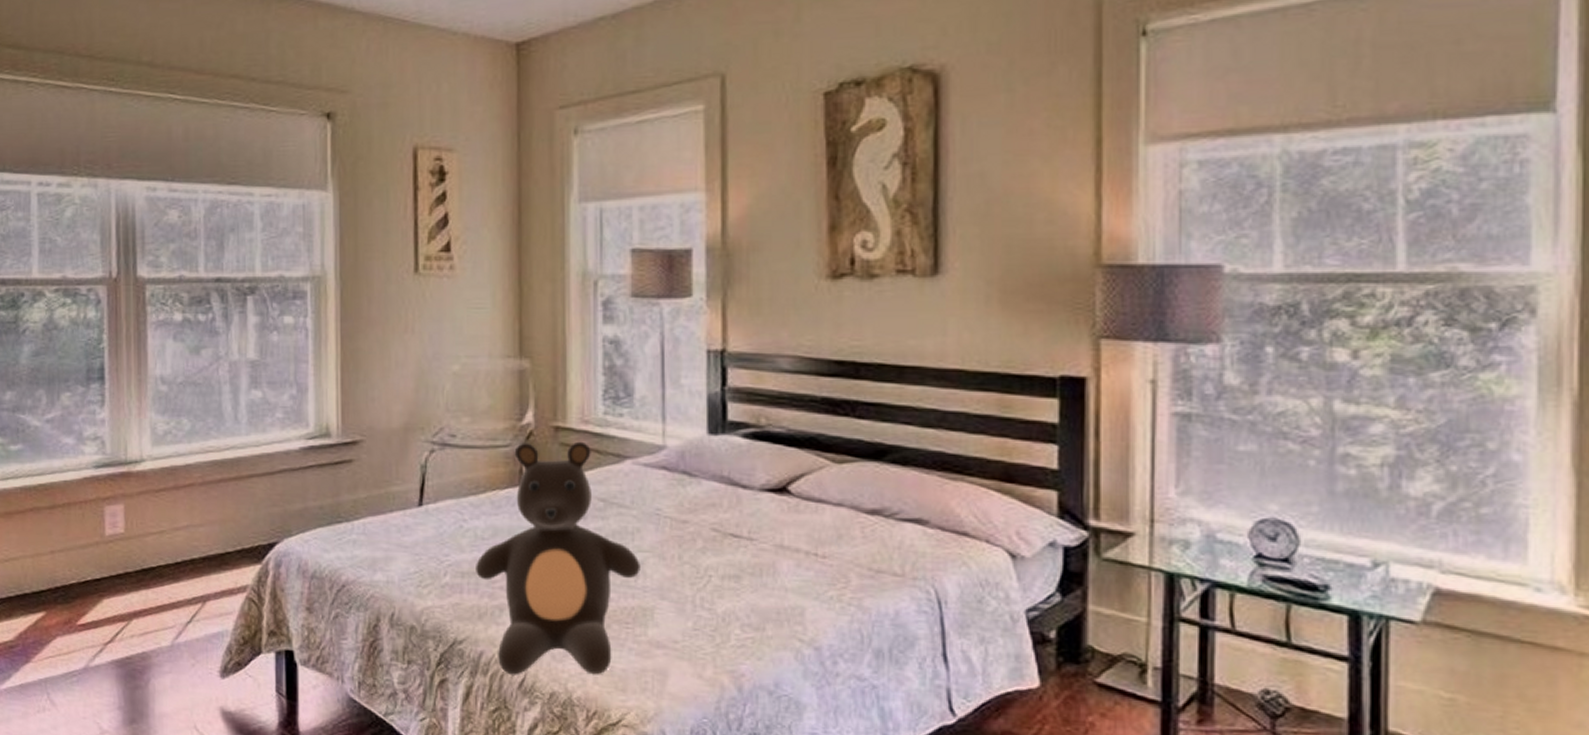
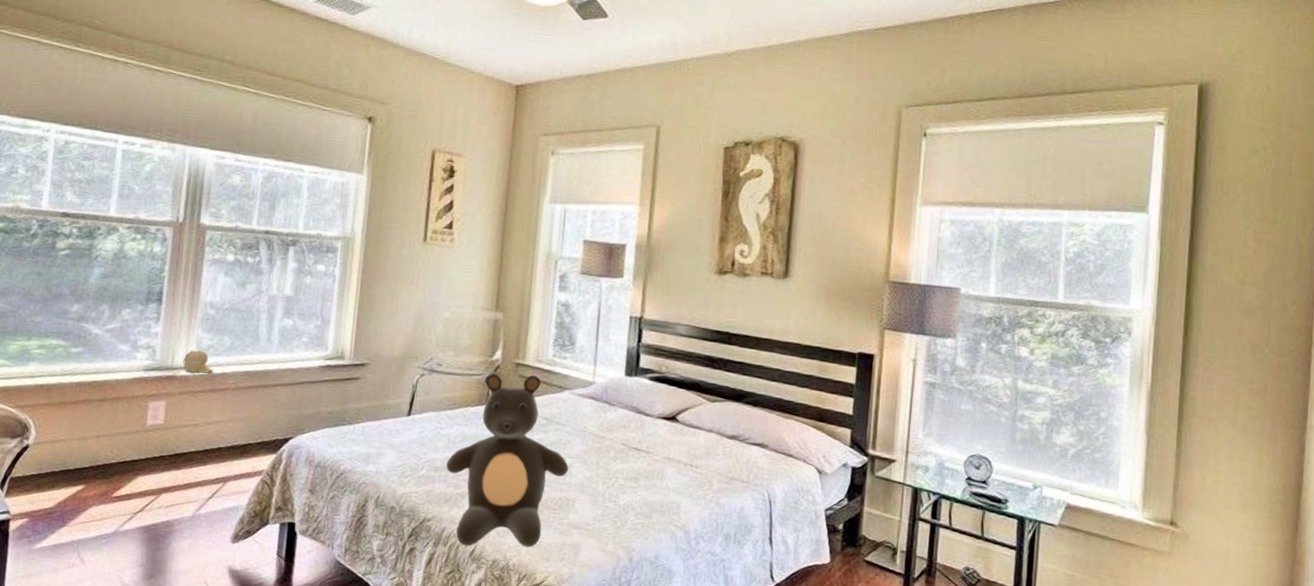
seashell: none [136,437,174,467] -> present [182,349,213,374]

